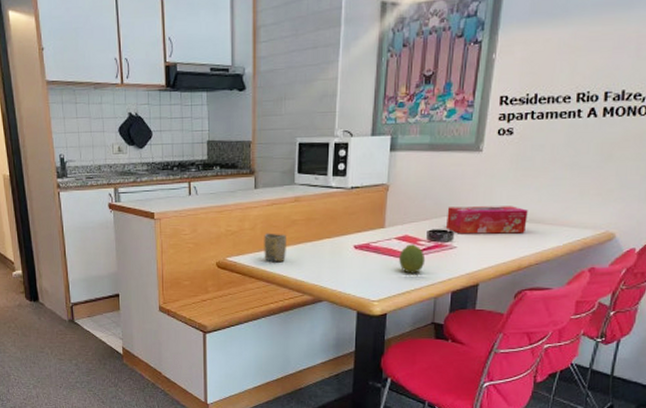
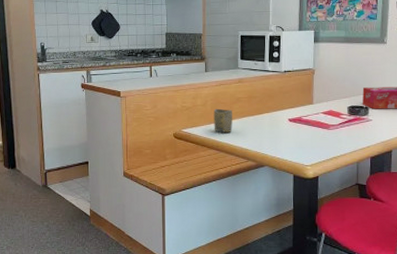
fruit: present [399,244,426,274] -> none [326,118,348,142]

